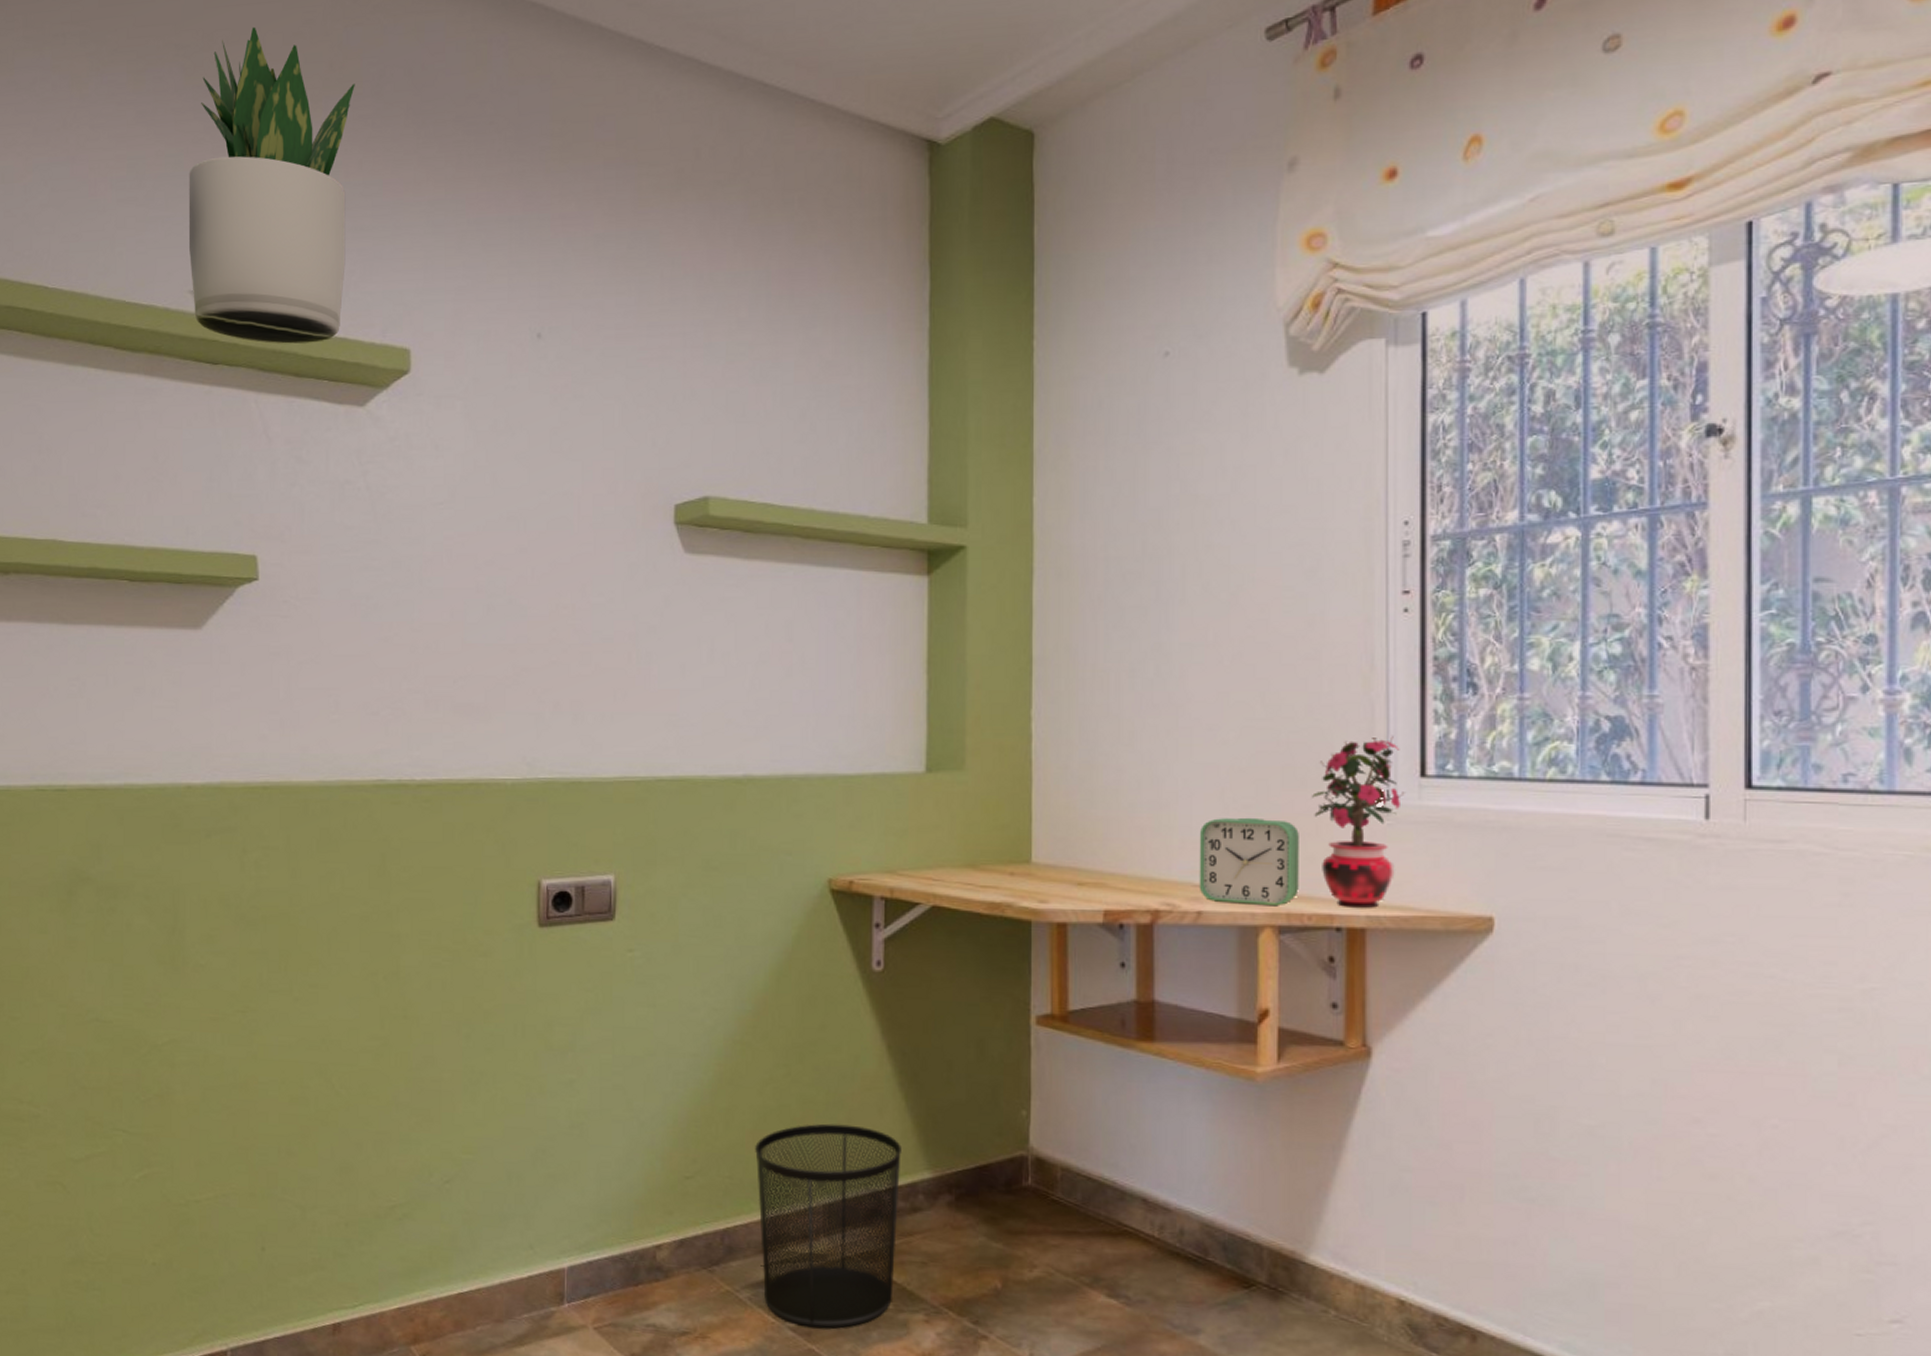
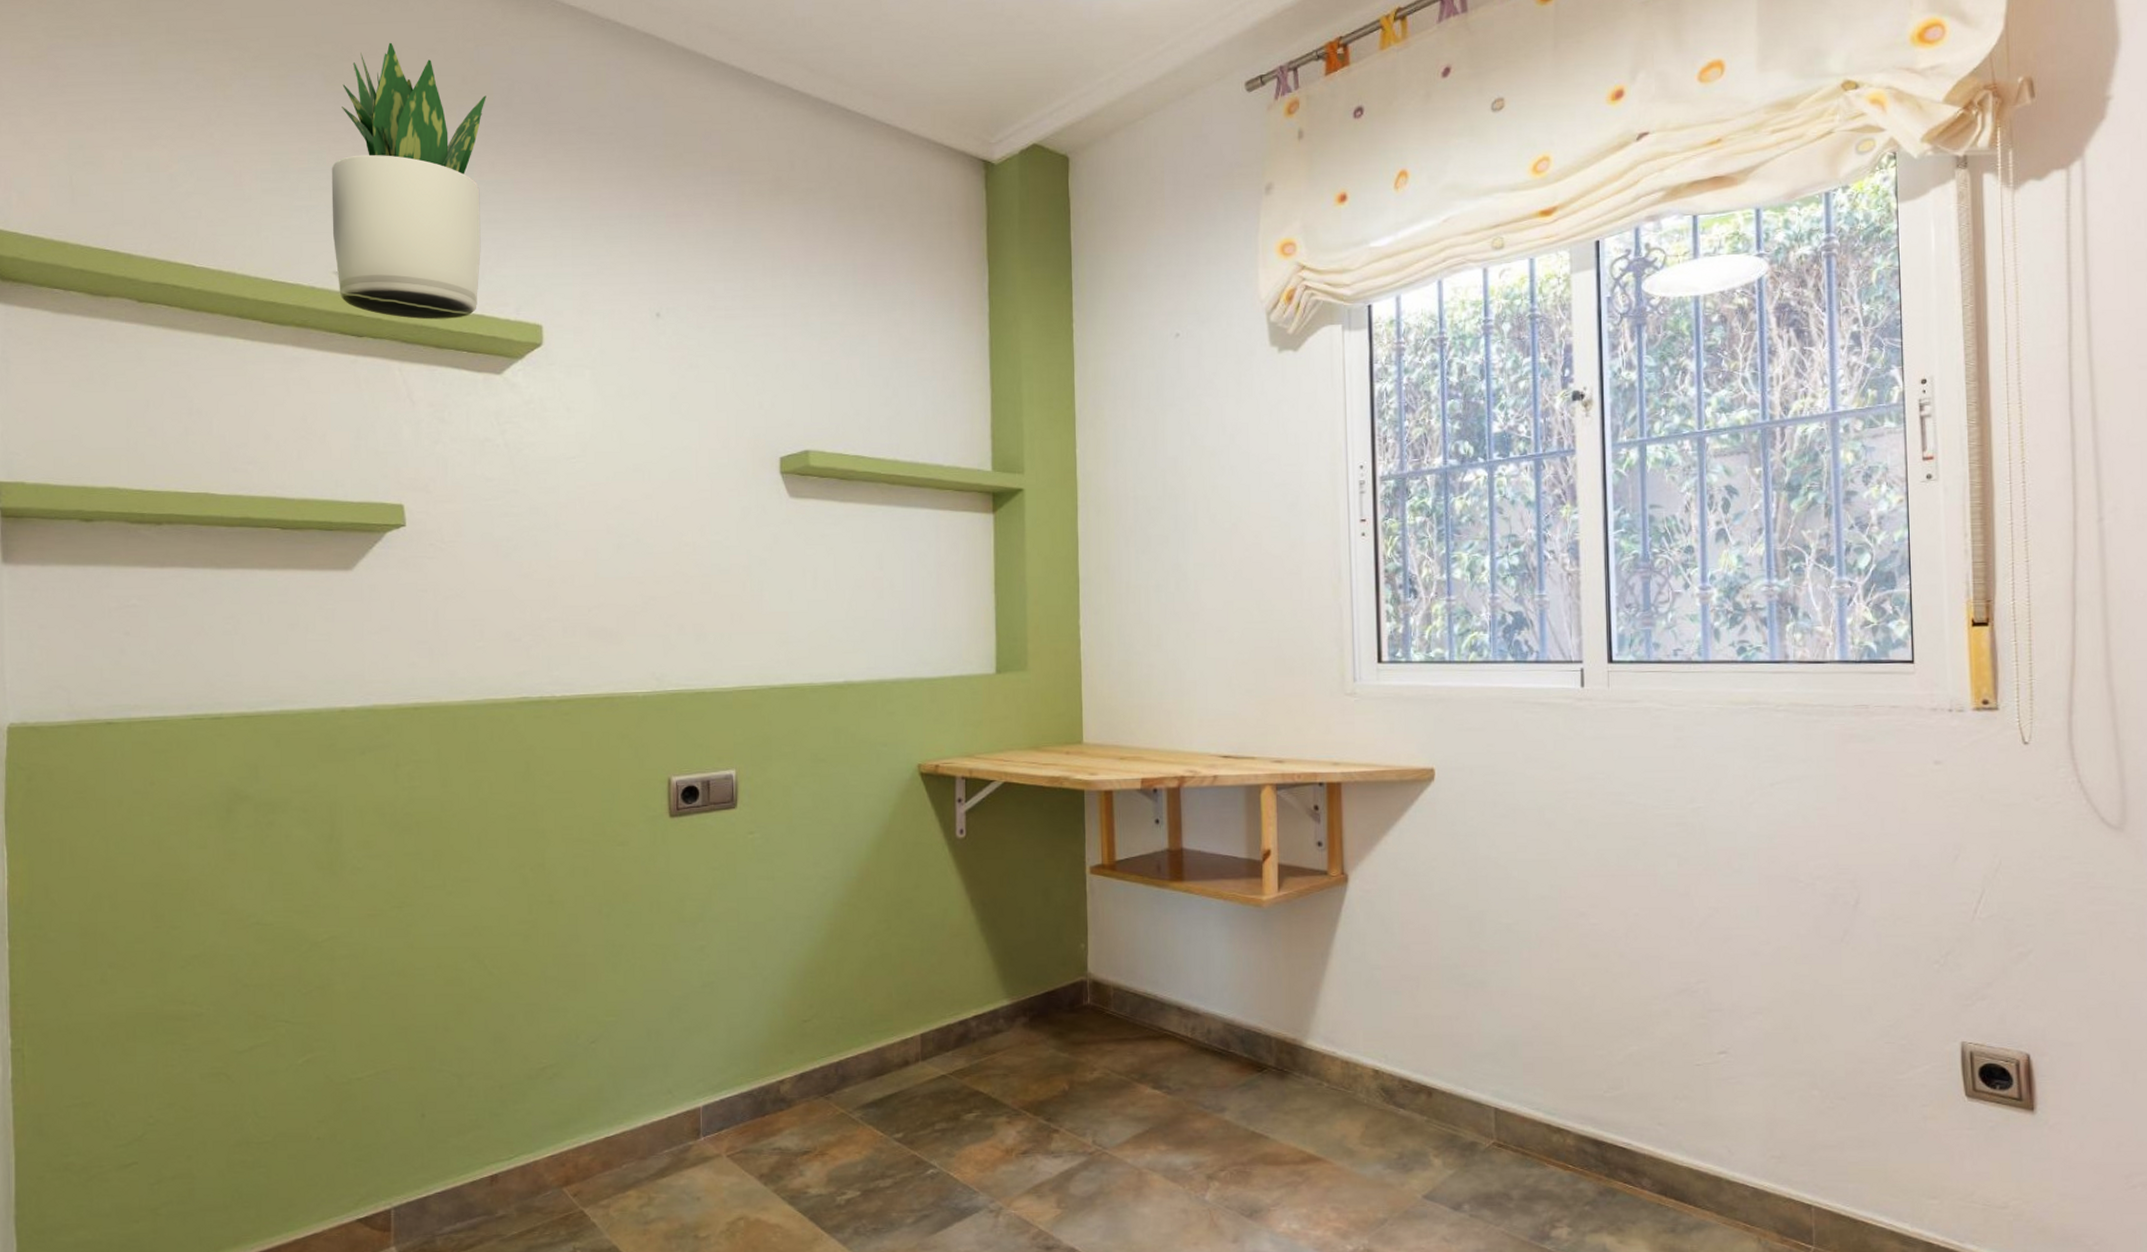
waste bin: present [755,1123,901,1329] -> none [862,966,984,1137]
alarm clock: present [1199,817,1299,907] -> none [1213,699,1290,769]
potted flower: present [1312,736,1405,909] -> none [1298,632,1367,768]

